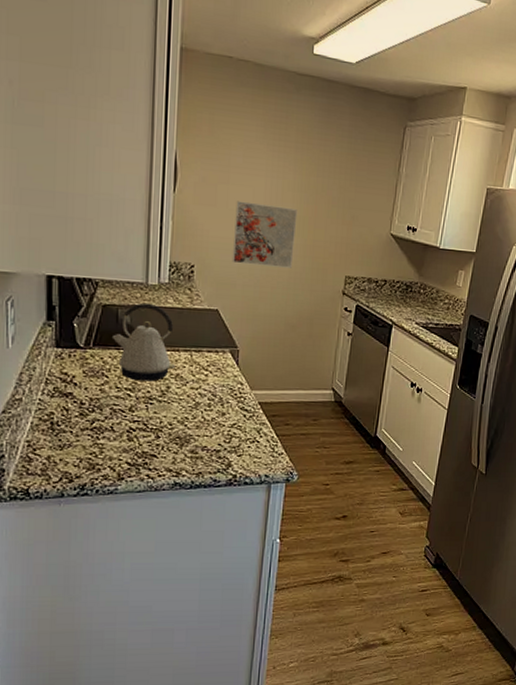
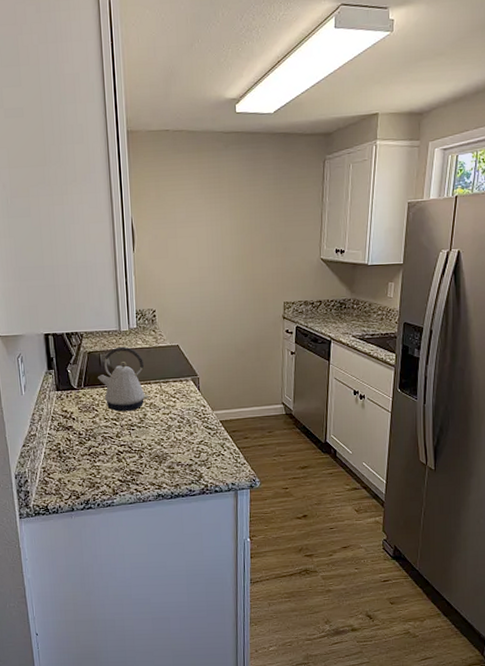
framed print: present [232,201,298,268] -> none [184,249,237,304]

